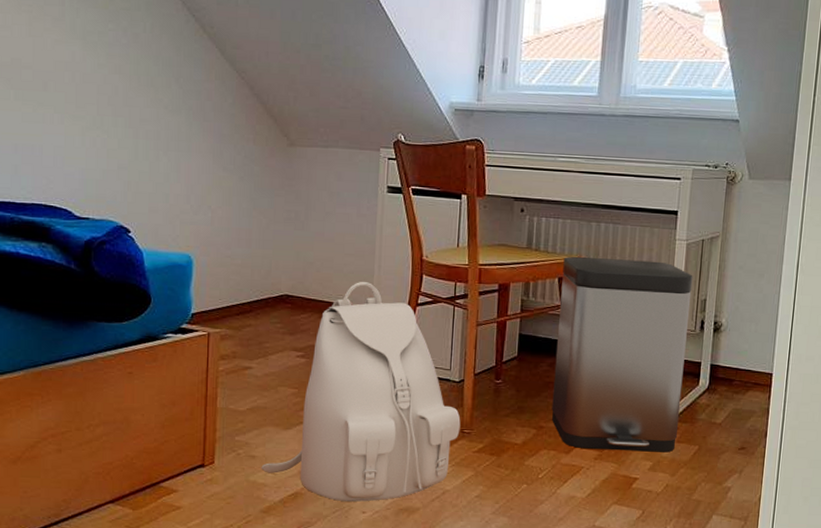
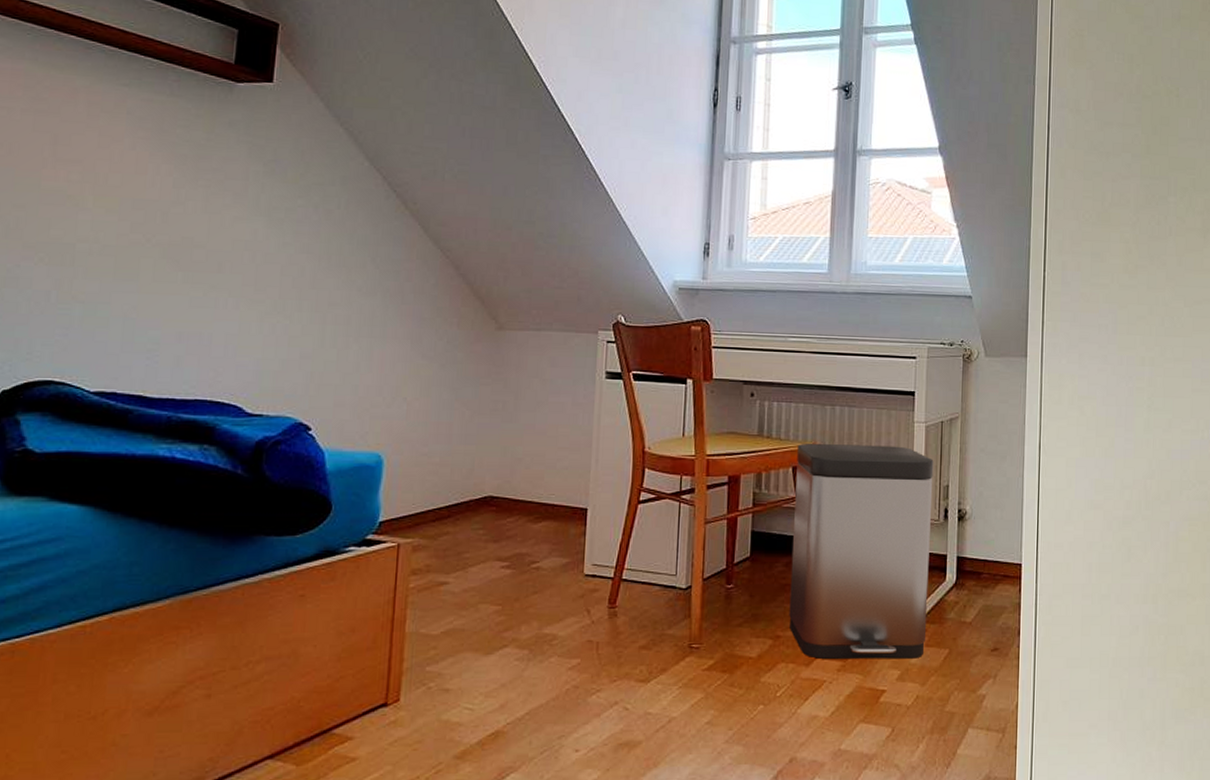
backpack: present [261,282,461,502] -> none [456,479,688,738]

